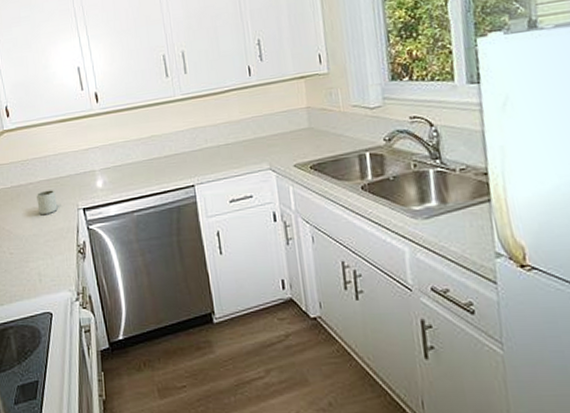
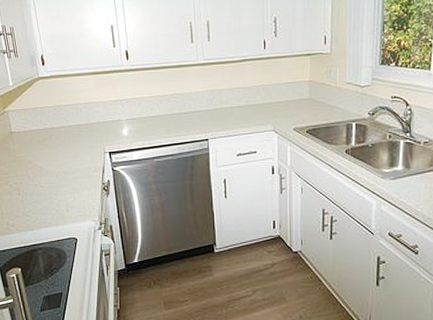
mug: present [35,190,58,214] -> none [66,134,86,155]

